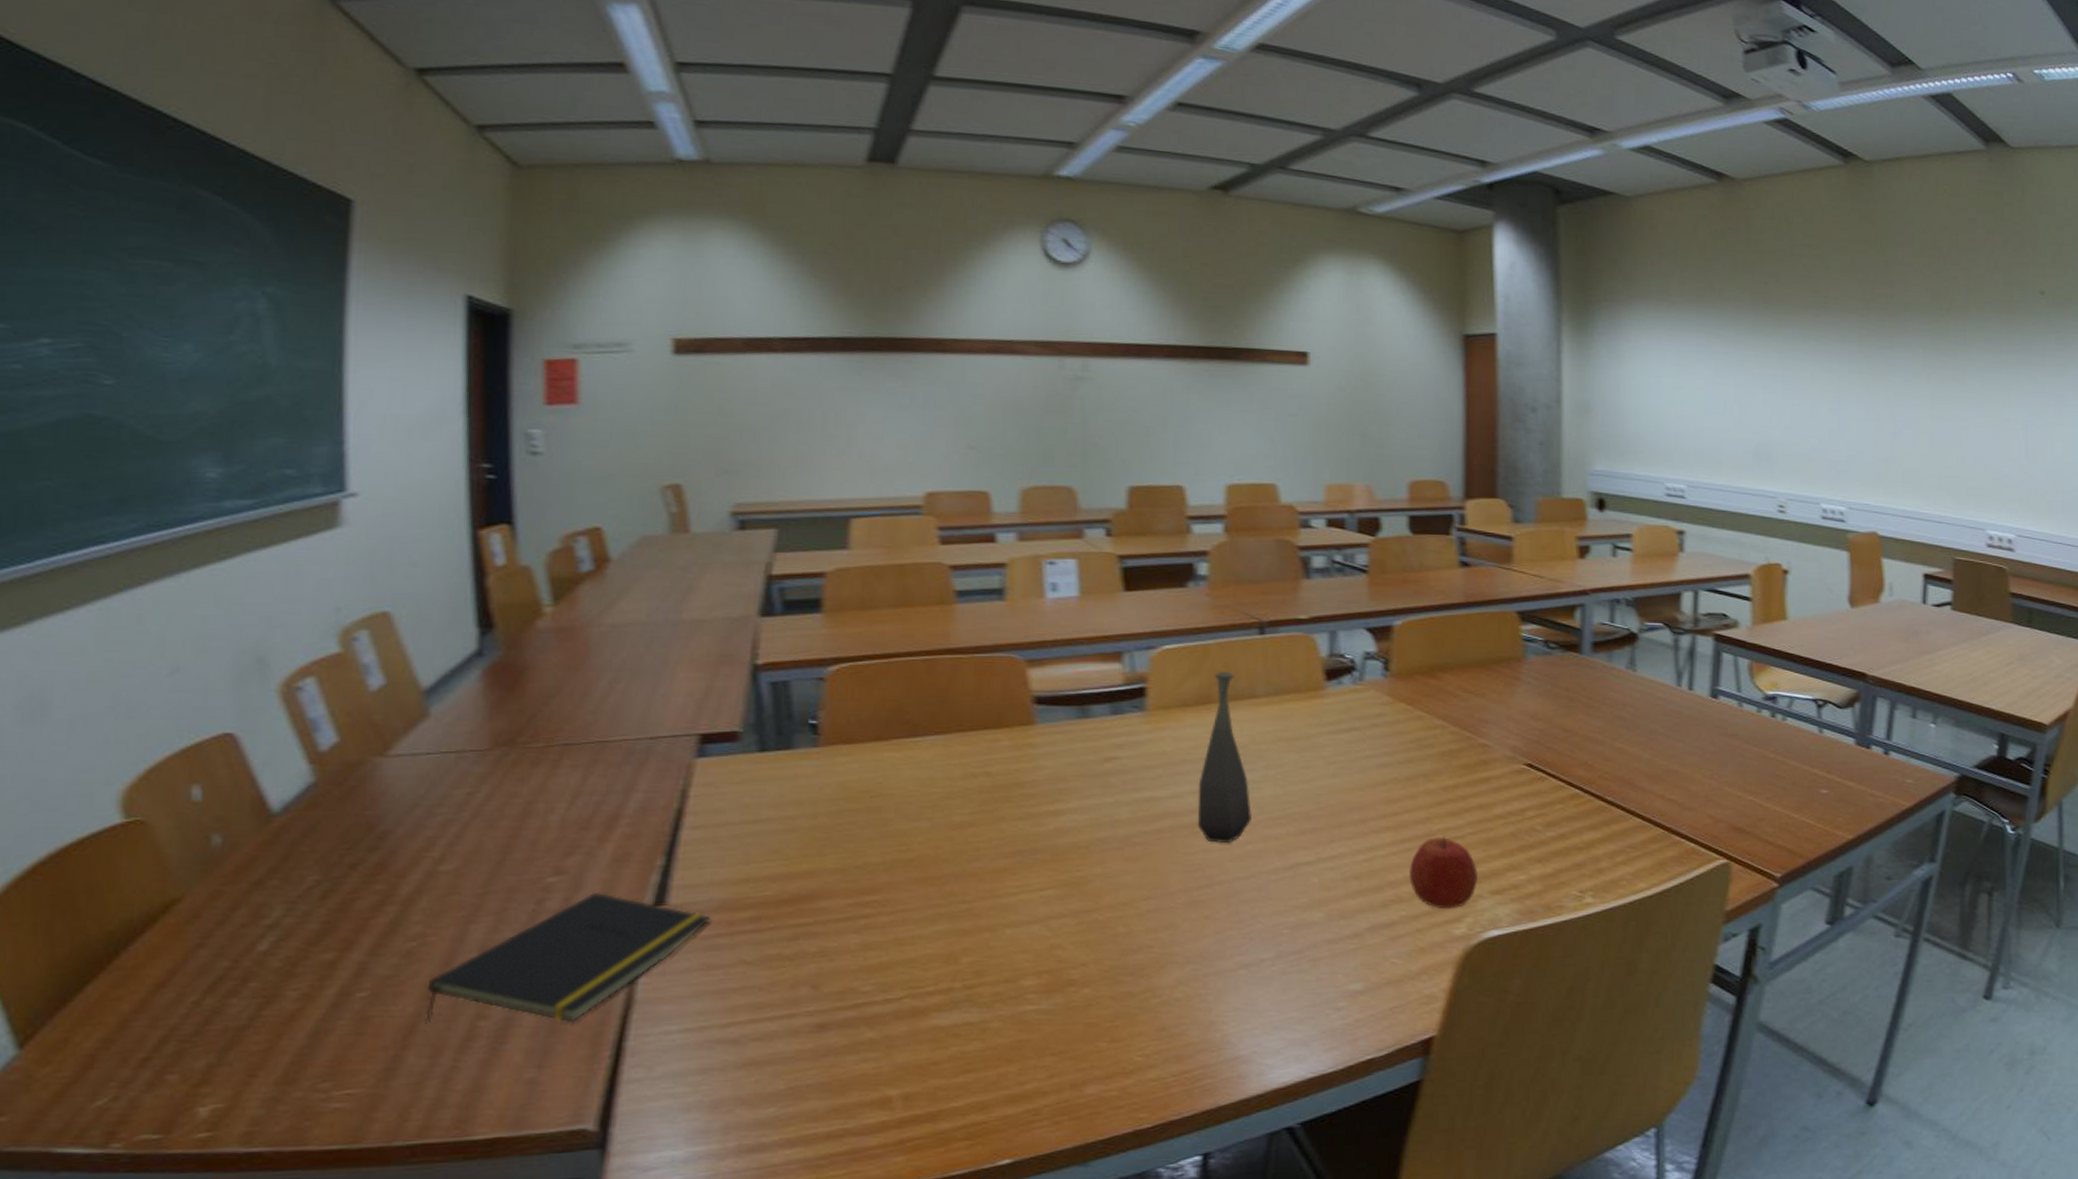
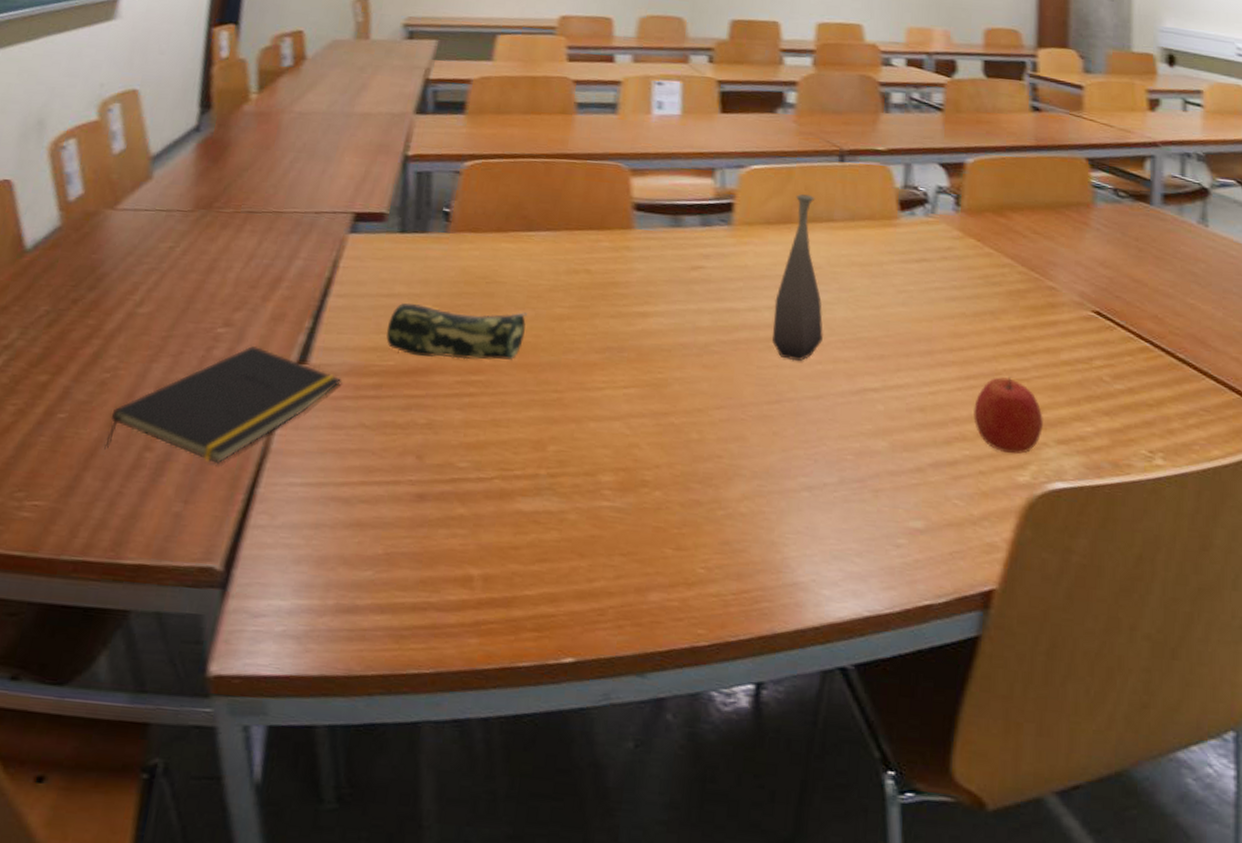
pencil case: none [757,824,923,883] -> present [386,302,528,360]

